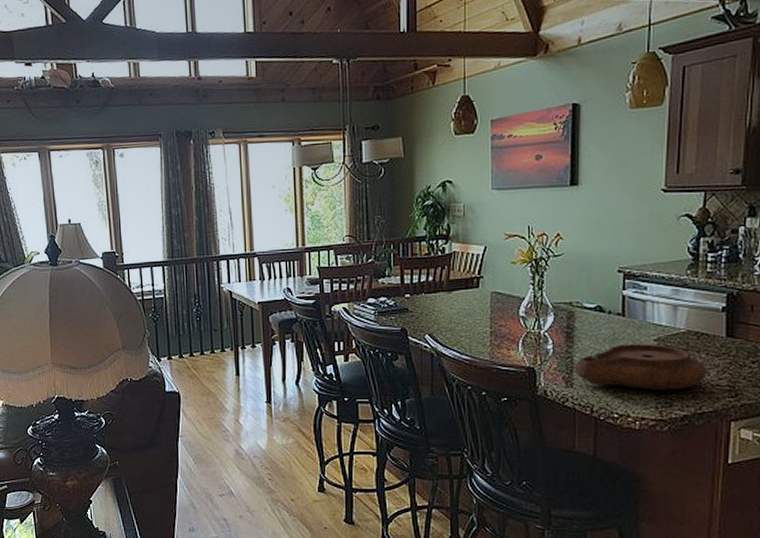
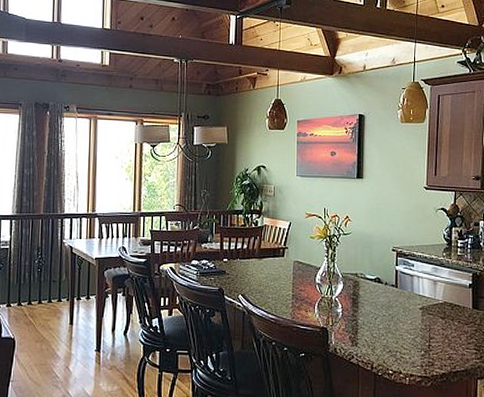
plate: present [574,344,708,390] -> none [358,311,460,351]

